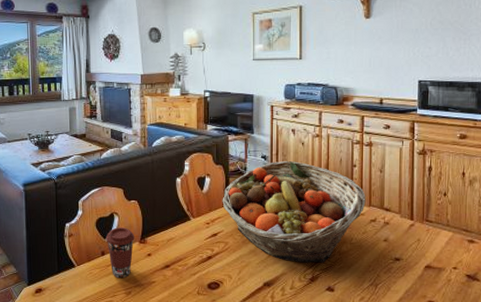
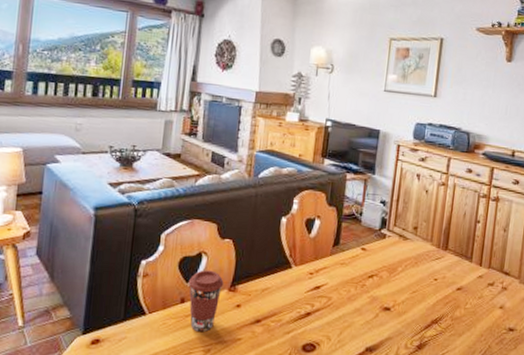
fruit basket: present [222,160,366,263] -> none [330,208,487,329]

